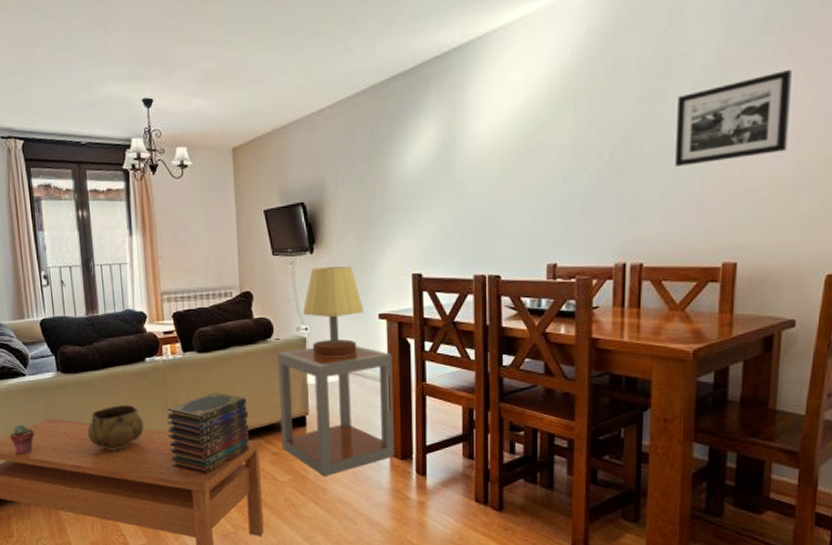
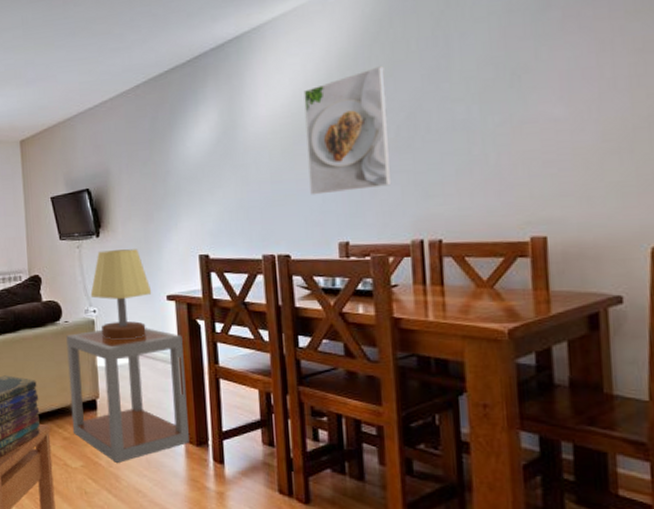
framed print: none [524,85,604,216] -> present [303,66,392,195]
picture frame: present [675,69,792,166] -> none [463,40,588,141]

